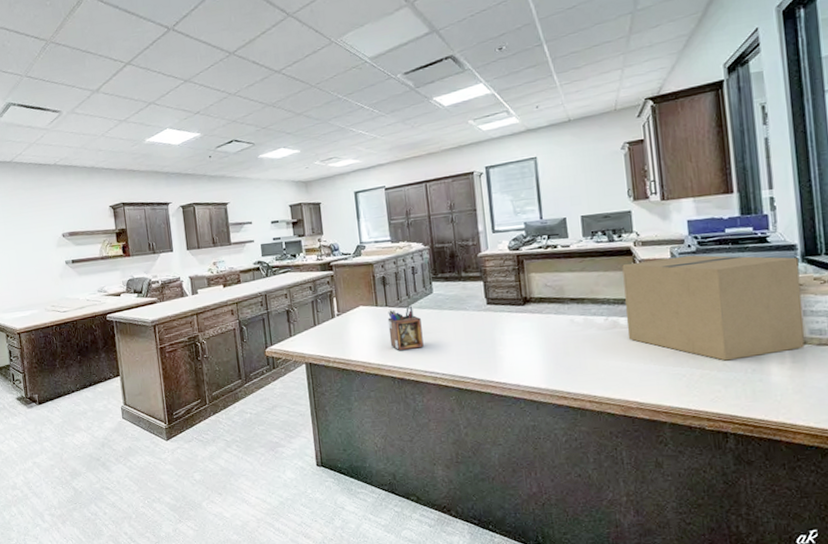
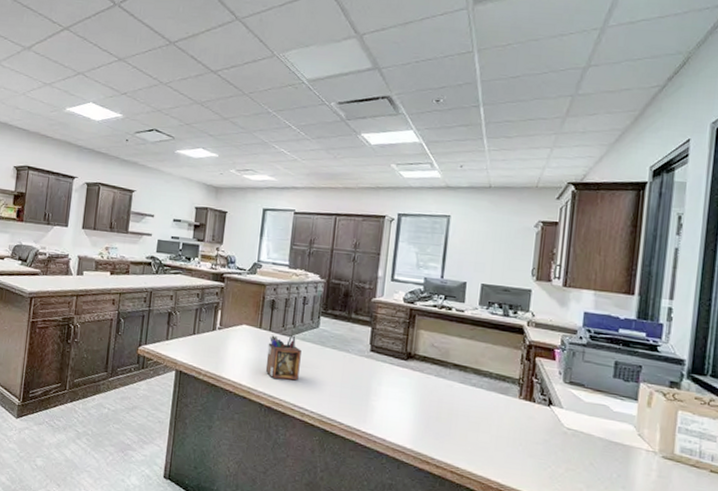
cardboard box: present [622,255,805,361] -> none [502,342,684,465]

